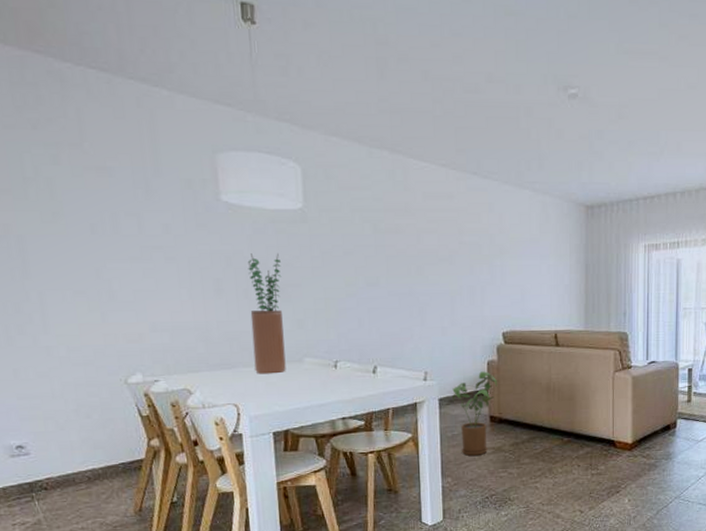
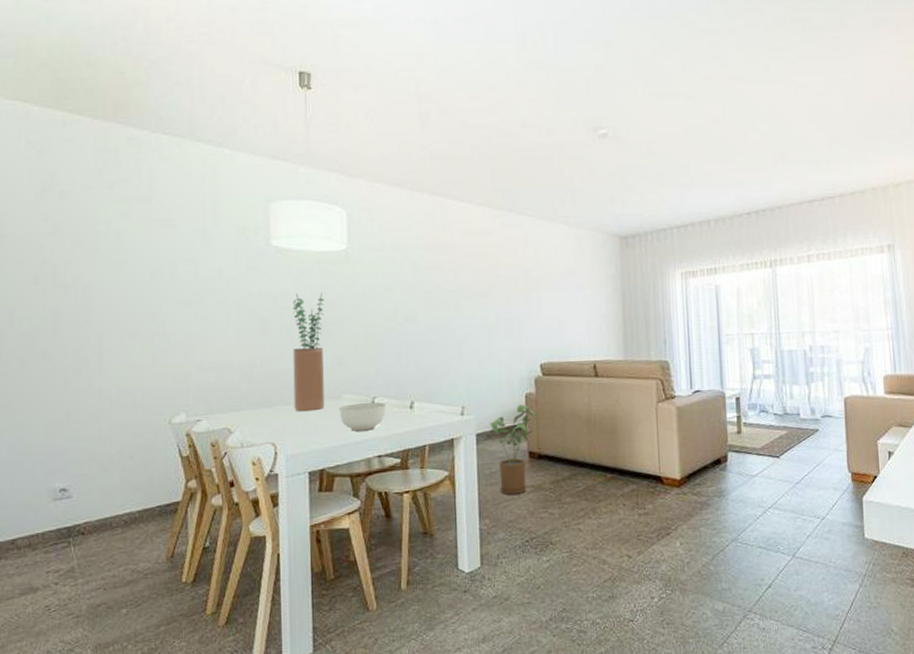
bowl: none [301,367,349,394] -> present [339,402,386,431]

